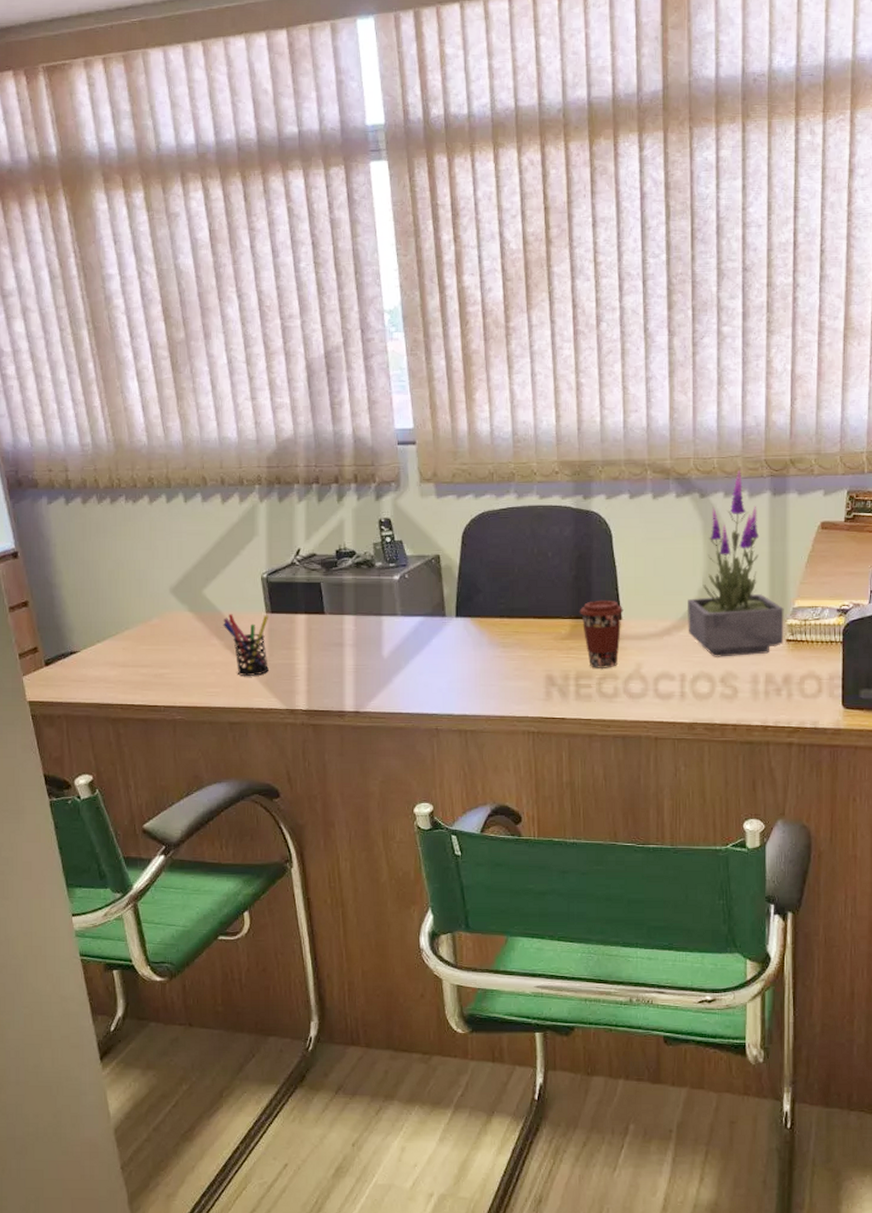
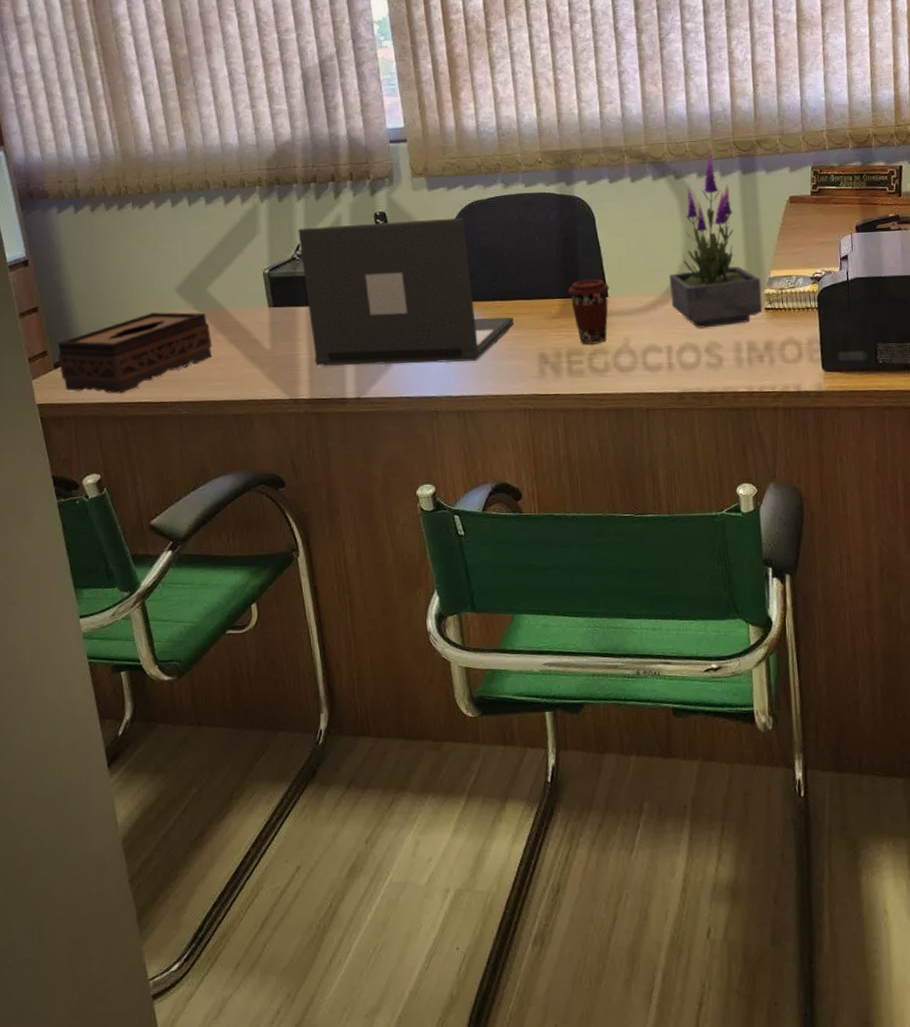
tissue box: none [48,613,207,695] -> present [57,312,212,394]
pen holder: present [222,614,269,677] -> none [227,309,272,370]
laptop: none [298,528,521,679] -> present [298,217,514,366]

